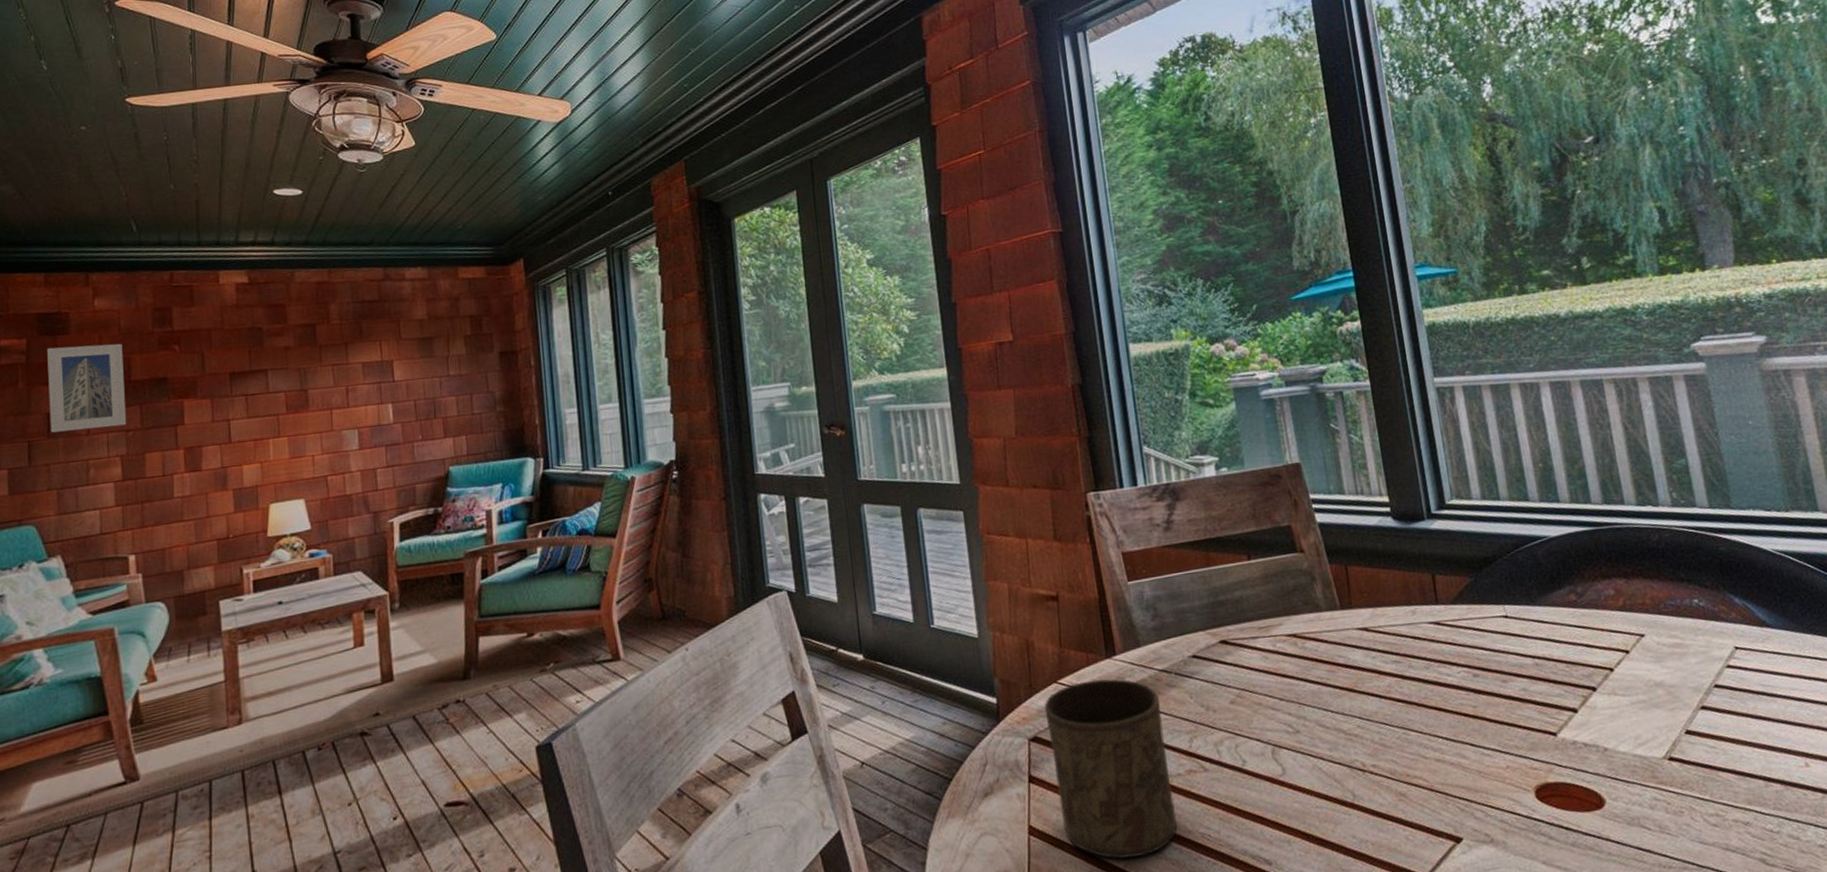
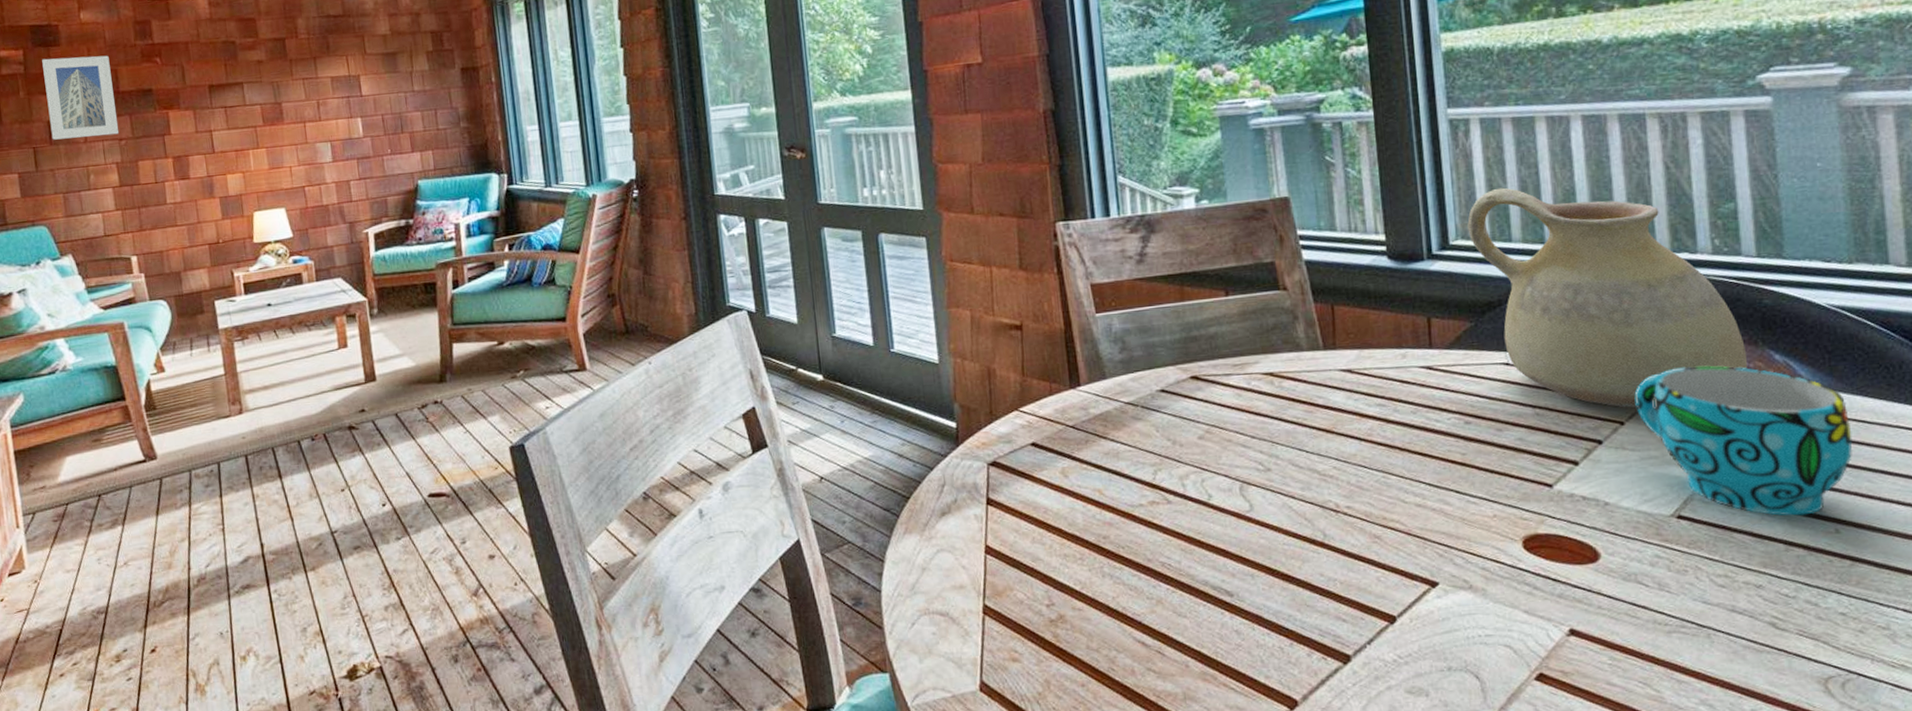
cup: present [1044,678,1177,859] -> none [1004,408,1137,581]
ceramic pitcher: none [1460,449,1713,655] -> present [1467,187,1748,409]
cup: none [1620,611,1811,753] -> present [1634,366,1852,516]

